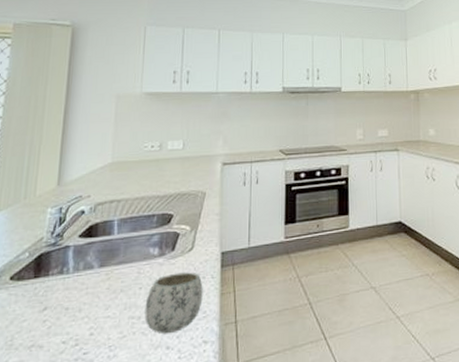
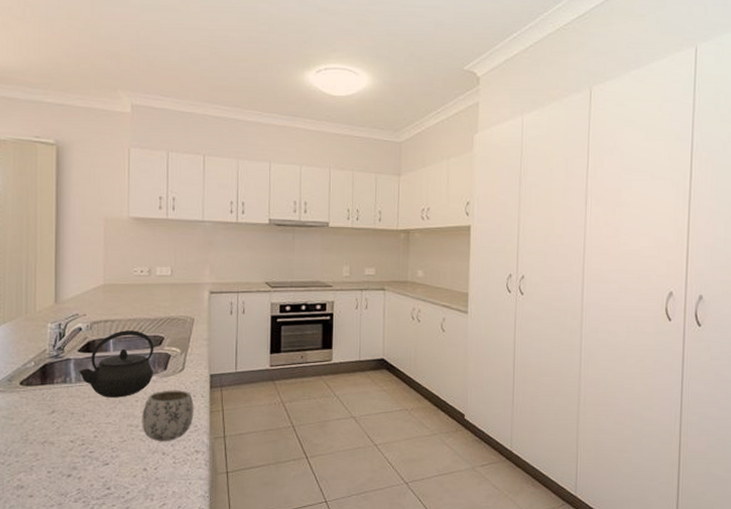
kettle: none [78,210,162,287] -> present [79,330,154,398]

